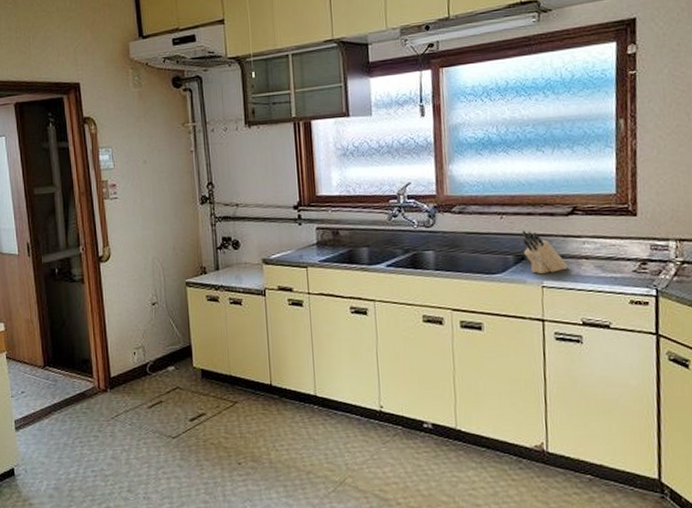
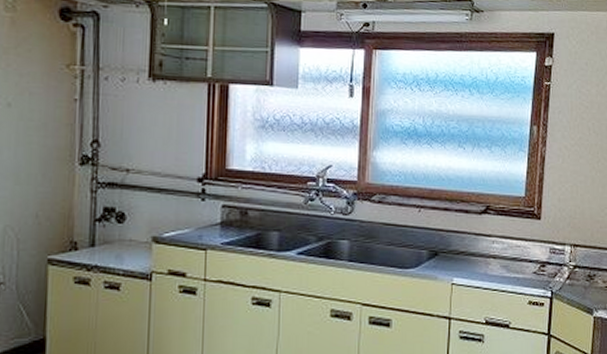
knife block: present [521,231,568,274] -> none [437,226,477,270]

